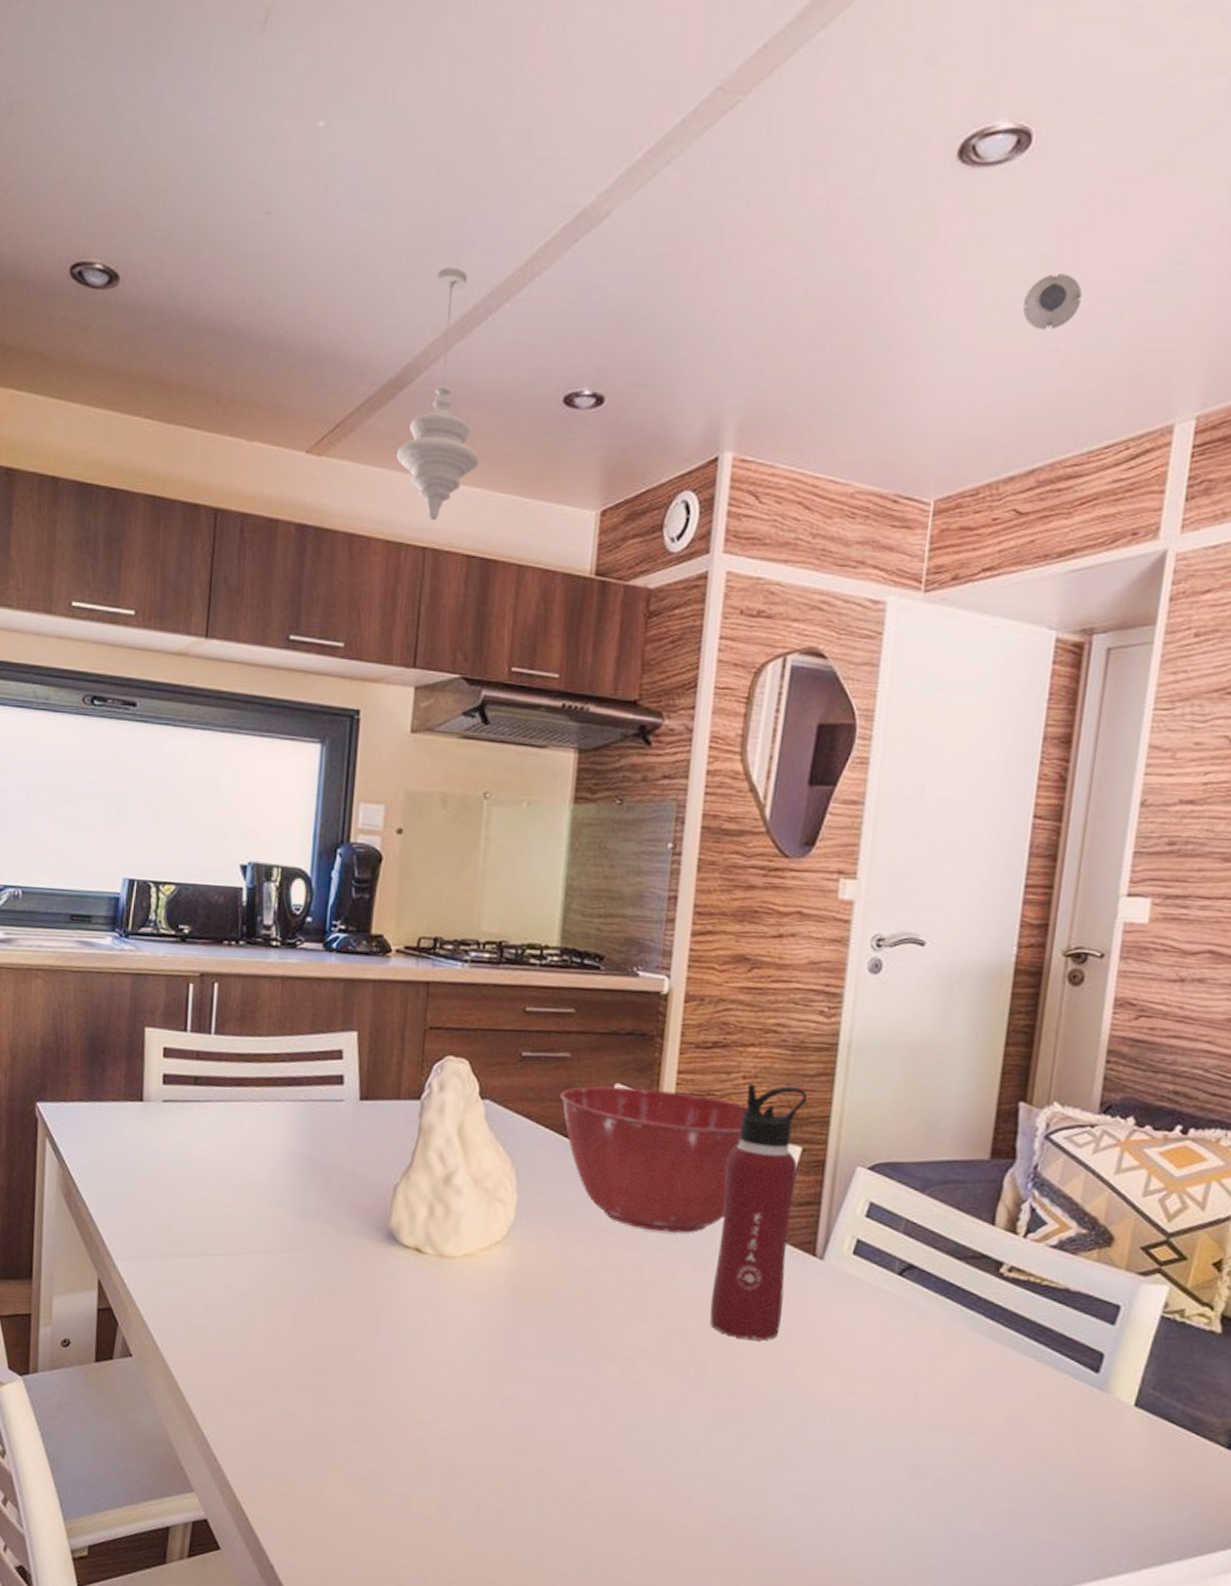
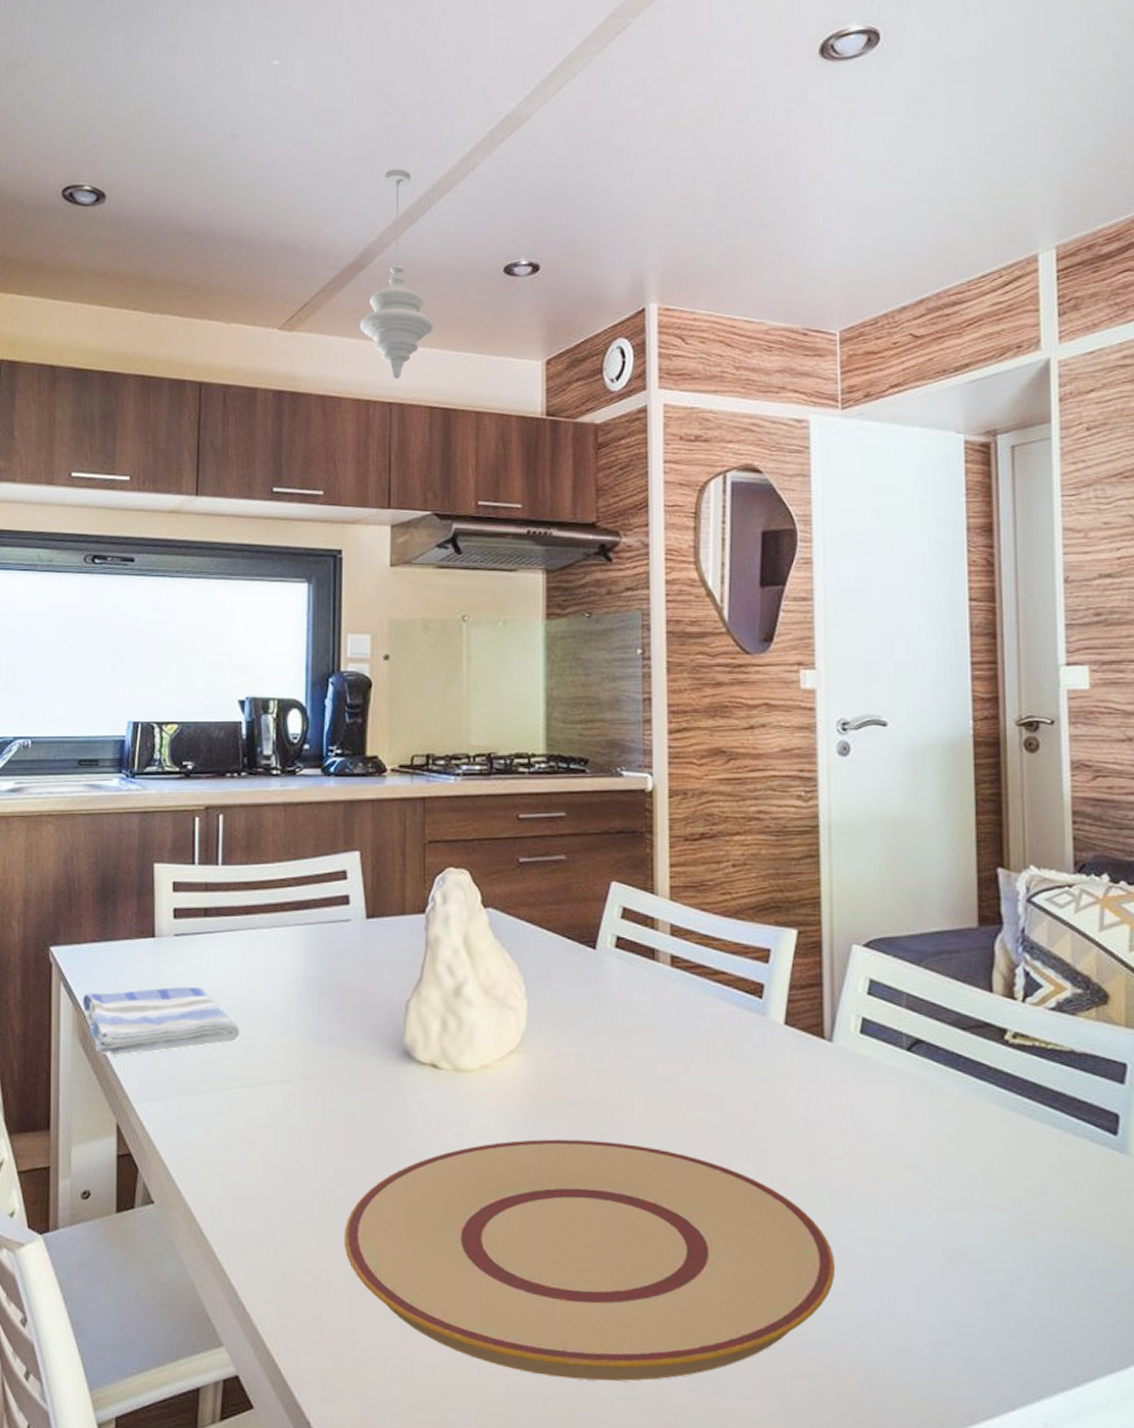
dish towel: none [68,1151,225,1215] -> present [83,987,240,1056]
plate: none [316,1328,798,1558] -> present [344,1139,836,1382]
mixing bowl: present [560,1086,765,1234] -> none [560,884,758,1027]
water bottle: present [710,1084,808,1341] -> none [727,871,799,1132]
smoke detector: present [1023,274,1083,331] -> none [893,139,942,186]

